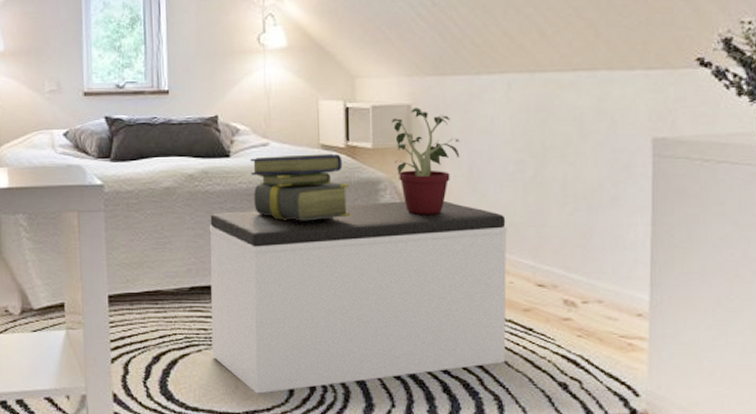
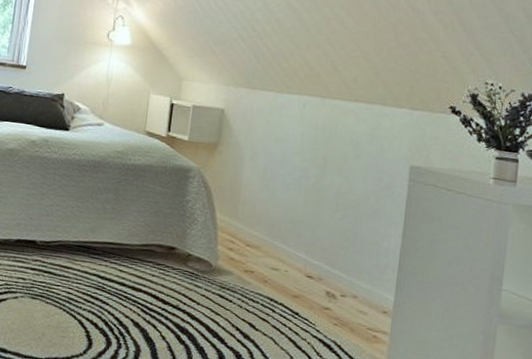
bench: present [209,200,507,394] -> none [26,177,289,343]
stack of books: present [250,153,351,221] -> none [83,134,166,197]
potted plant: present [392,108,460,216] -> none [204,112,260,205]

